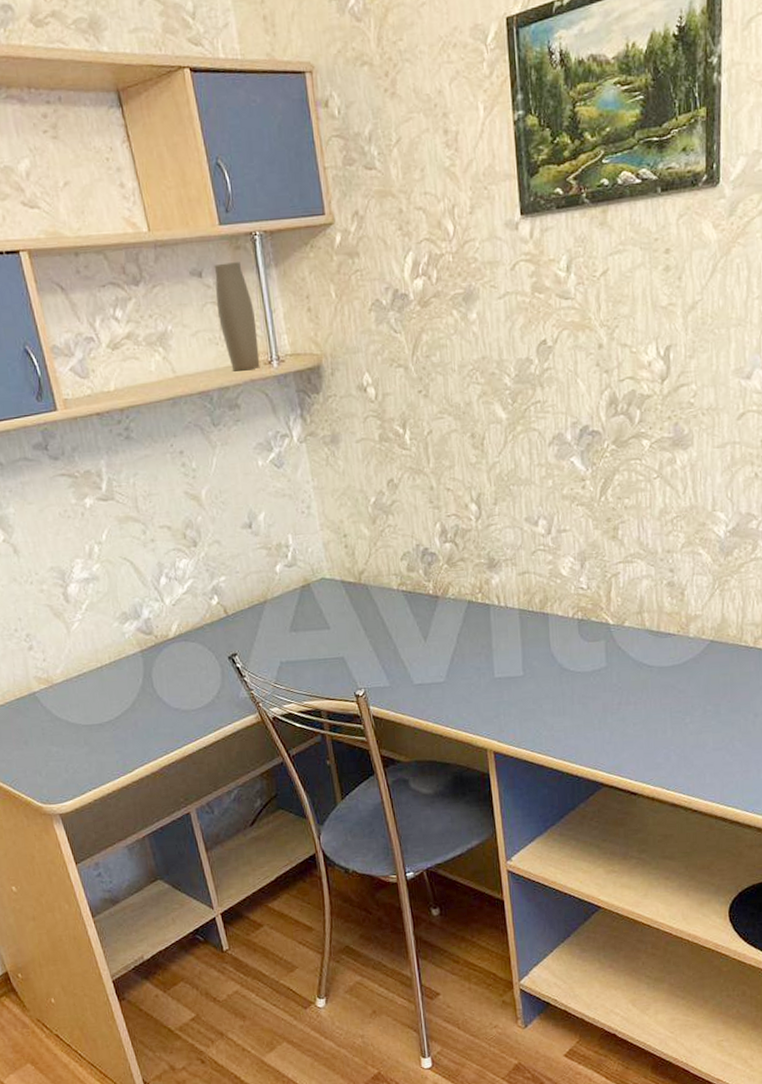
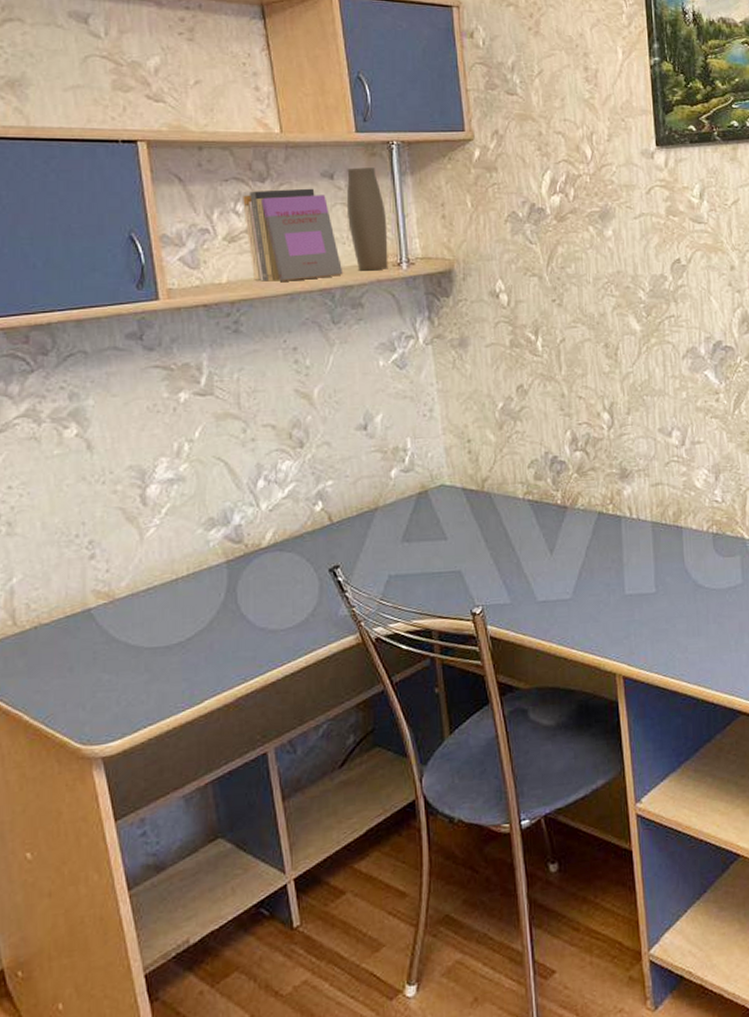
books: none [120,288,219,388] -> present [243,188,343,282]

